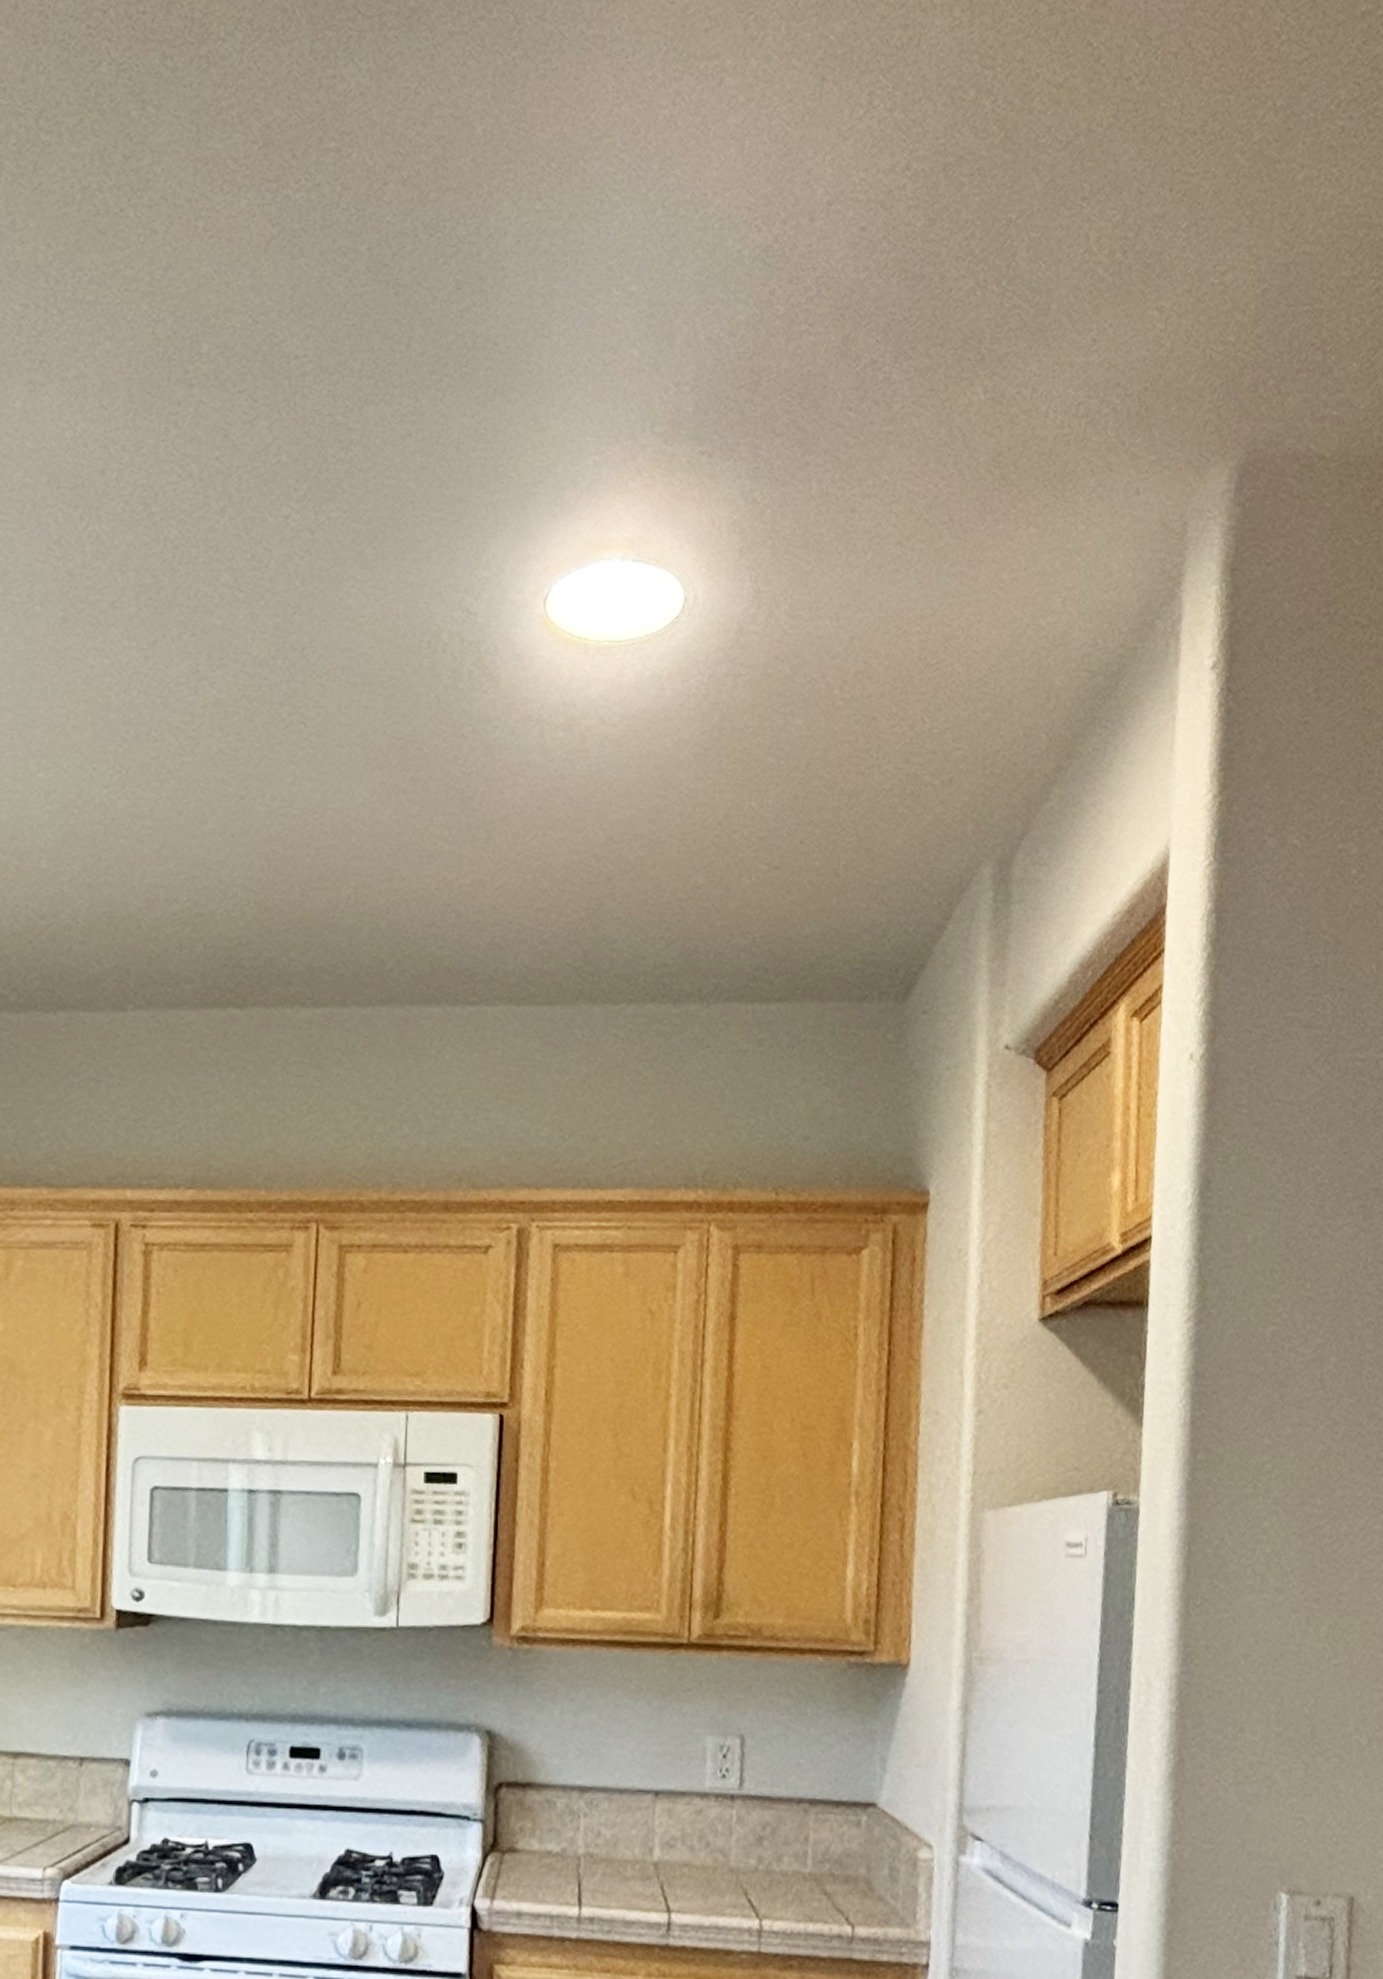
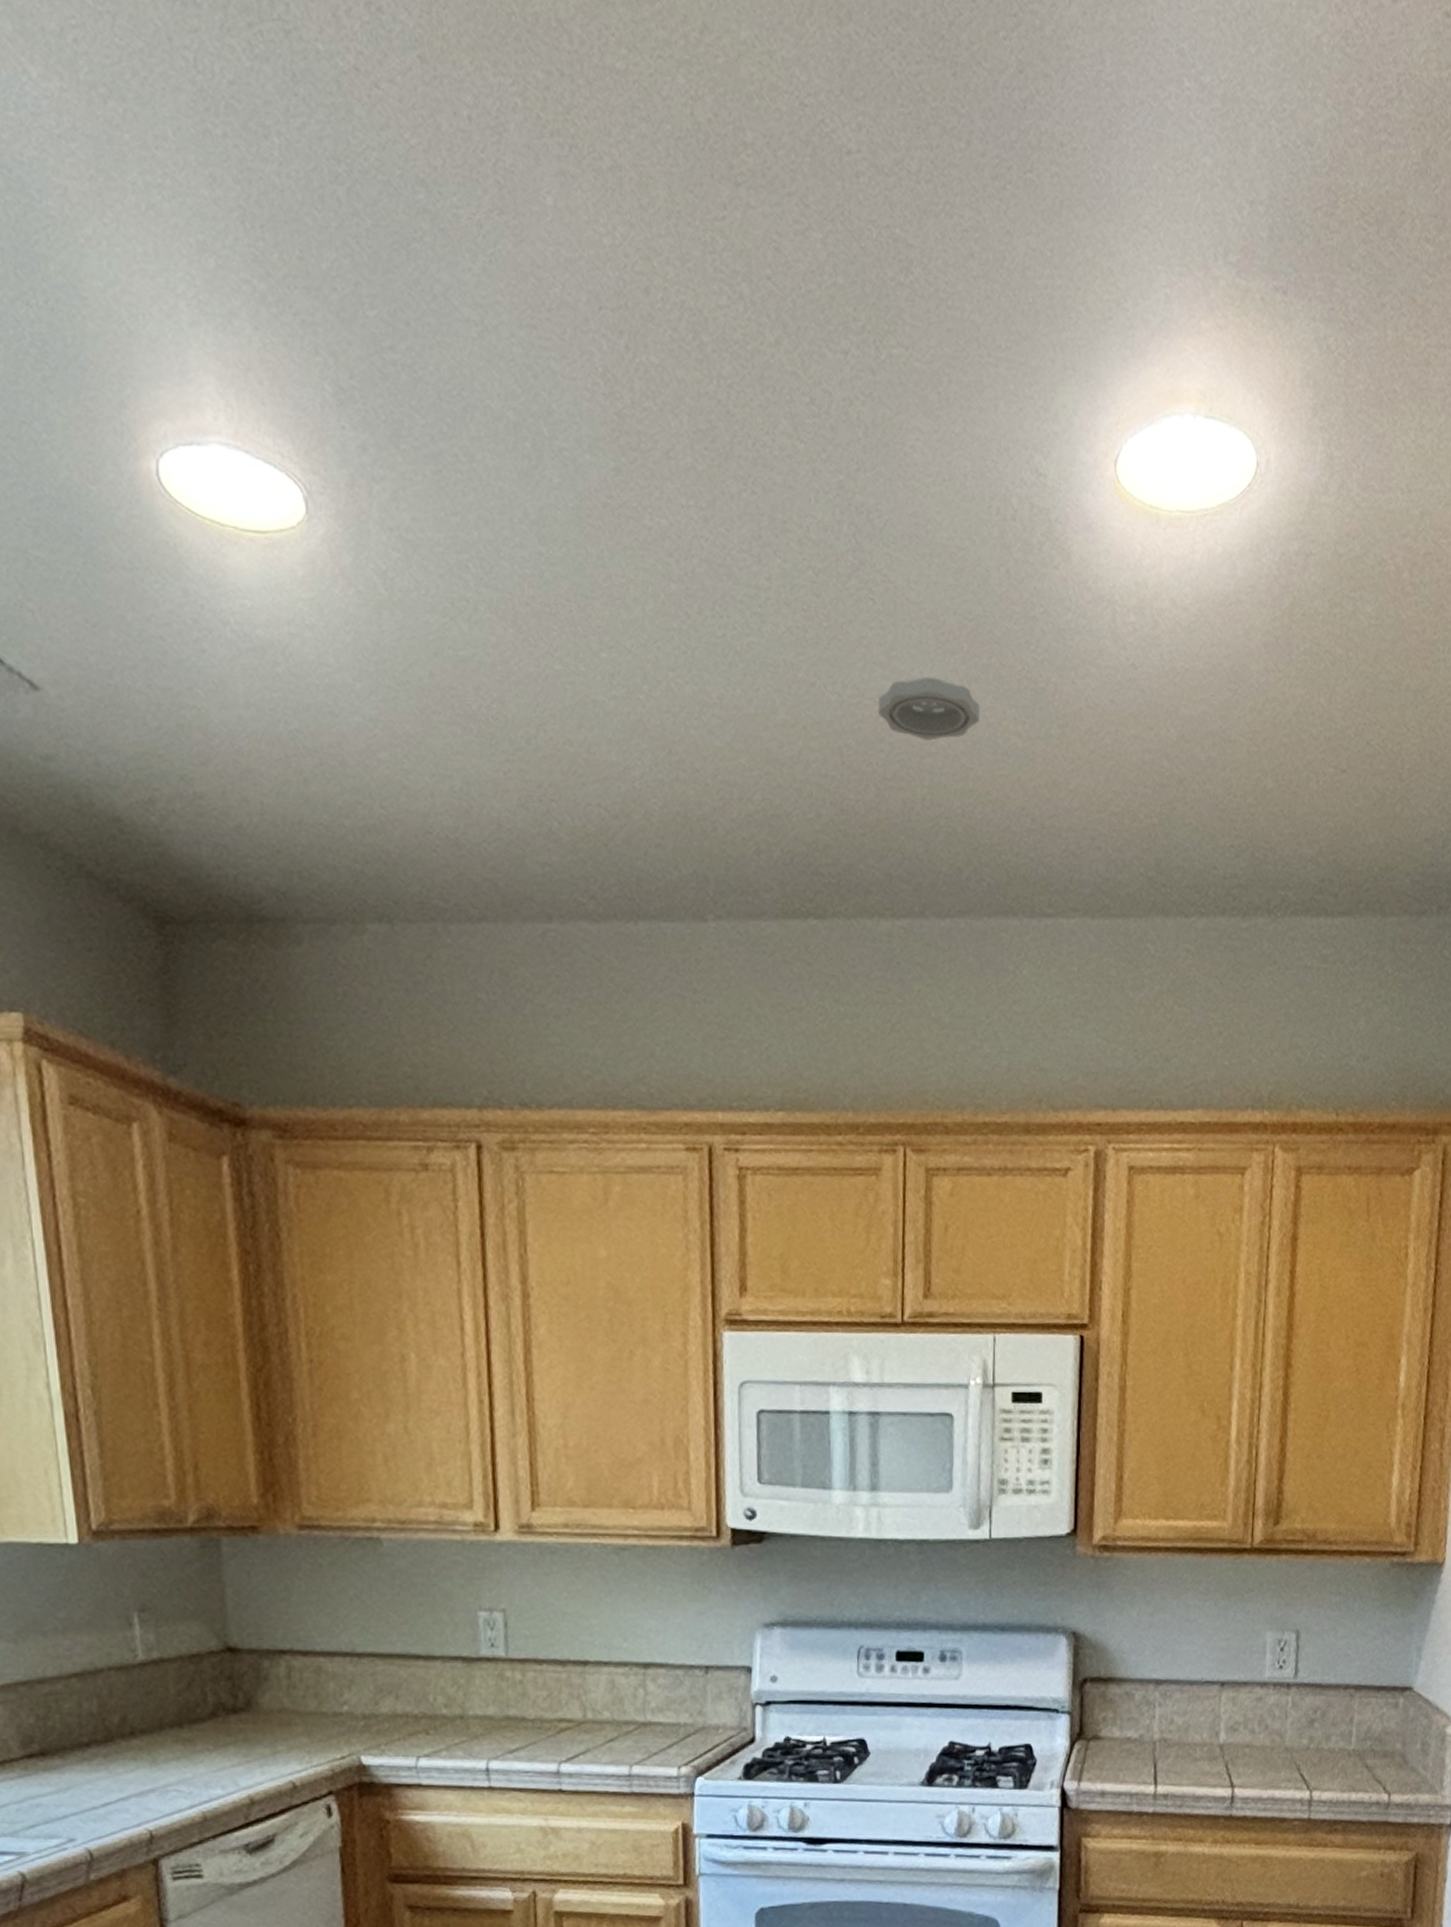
smoke detector: none [306,788,408,846] -> present [878,676,981,741]

